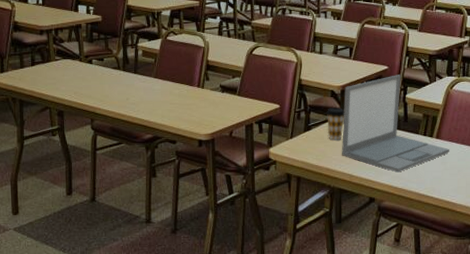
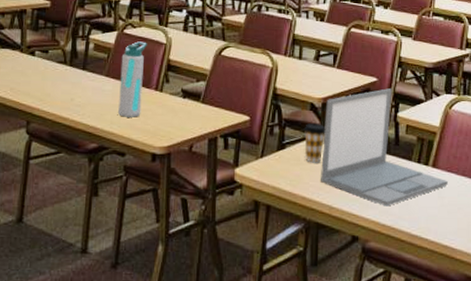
water bottle: none [166,46,188,111] -> present [118,41,147,117]

